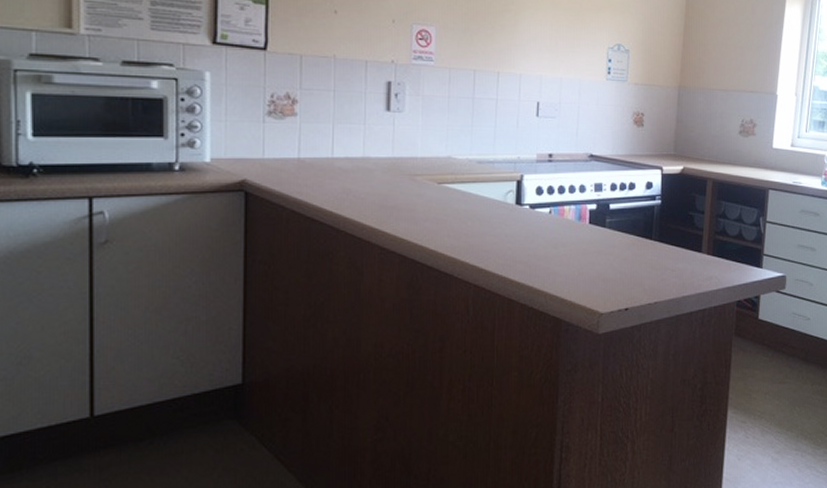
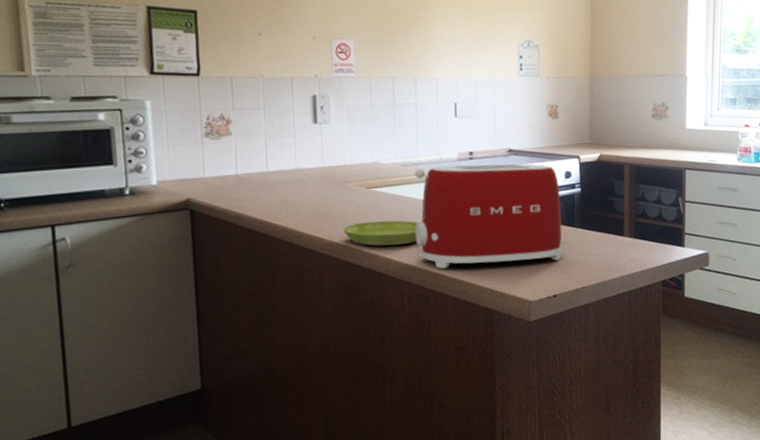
saucer: none [409,218,489,246] -> present [342,220,418,246]
toaster: none [485,166,640,273] -> present [414,163,563,269]

